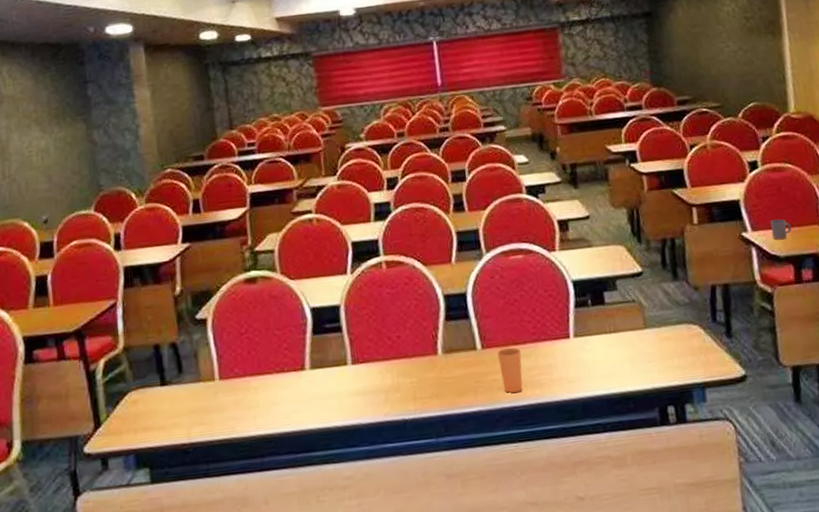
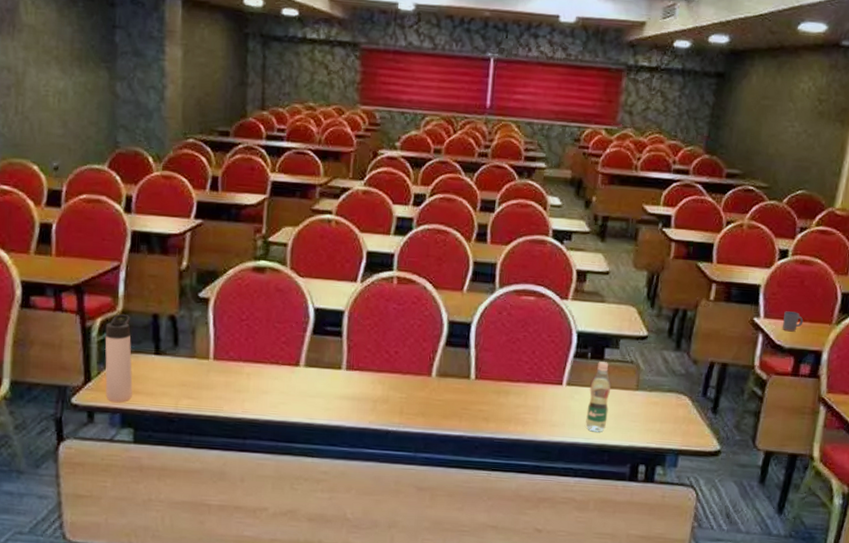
thermos bottle: none [109,351,144,445] -> present [105,314,133,403]
cup: present [497,347,523,394] -> none [488,382,512,426]
bottle: none [597,306,624,381] -> present [586,362,612,432]

